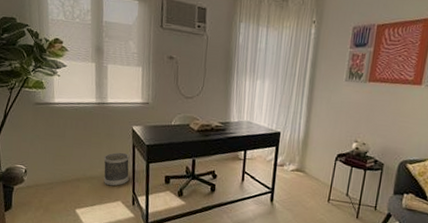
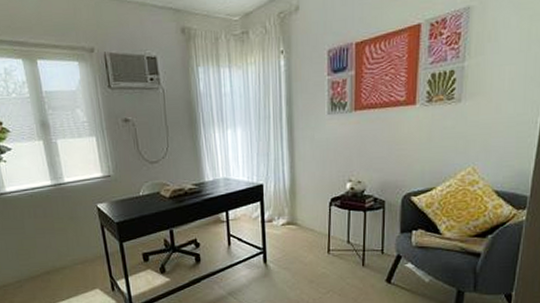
wastebasket: present [103,152,130,187] -> none [71,236,103,274]

